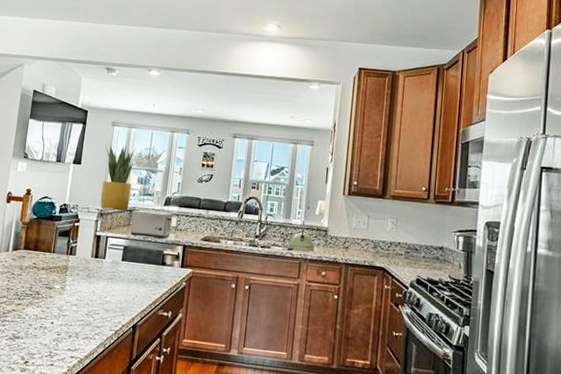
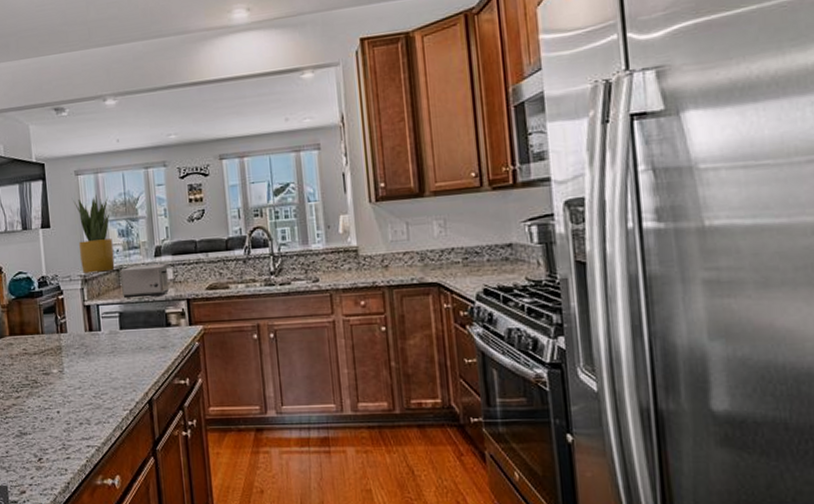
kettle: present [288,219,315,252] -> none [312,241,346,282]

